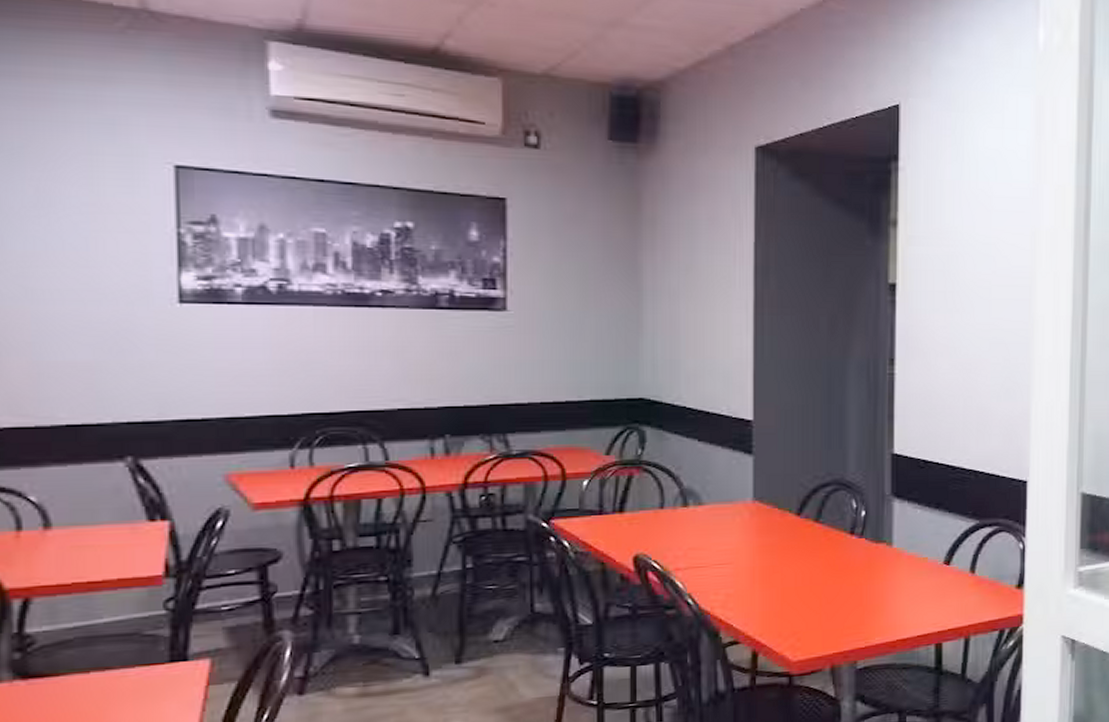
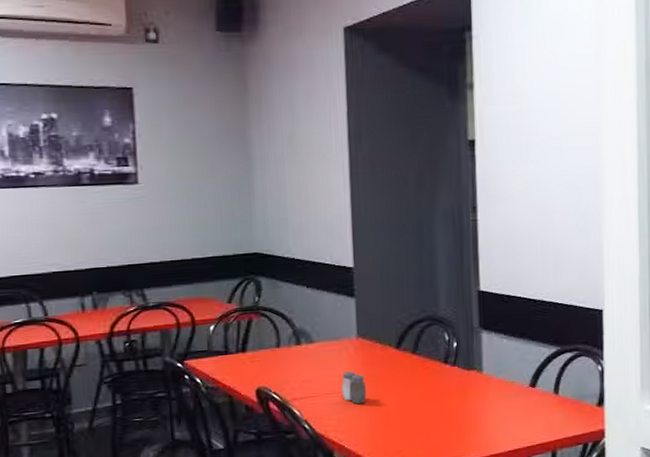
salt and pepper shaker: none [733,539,761,578] -> present [342,371,367,405]

